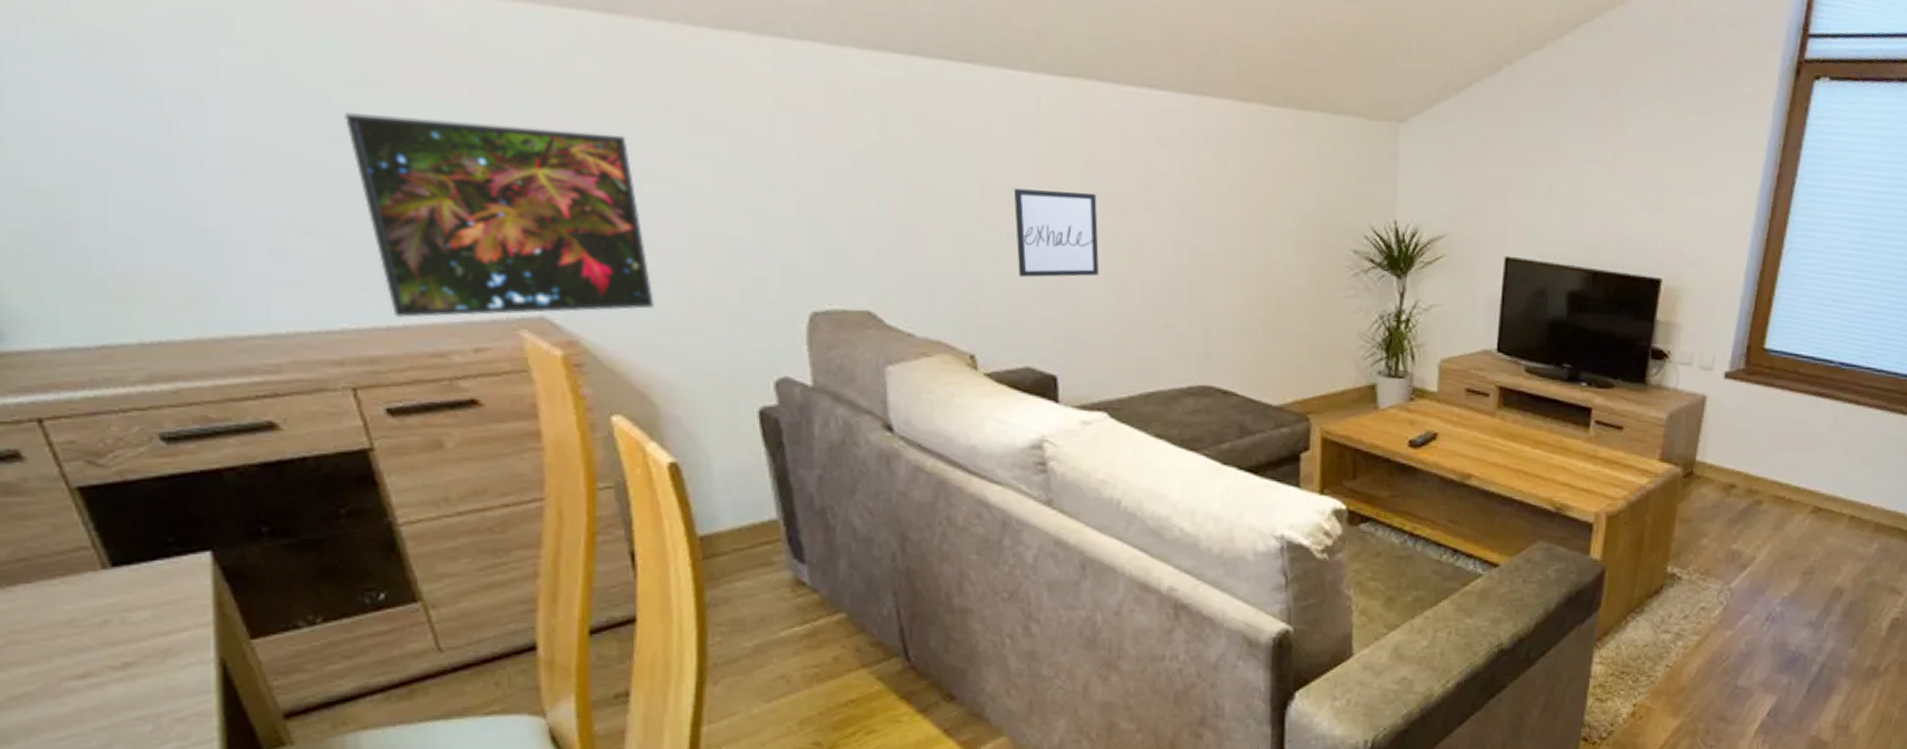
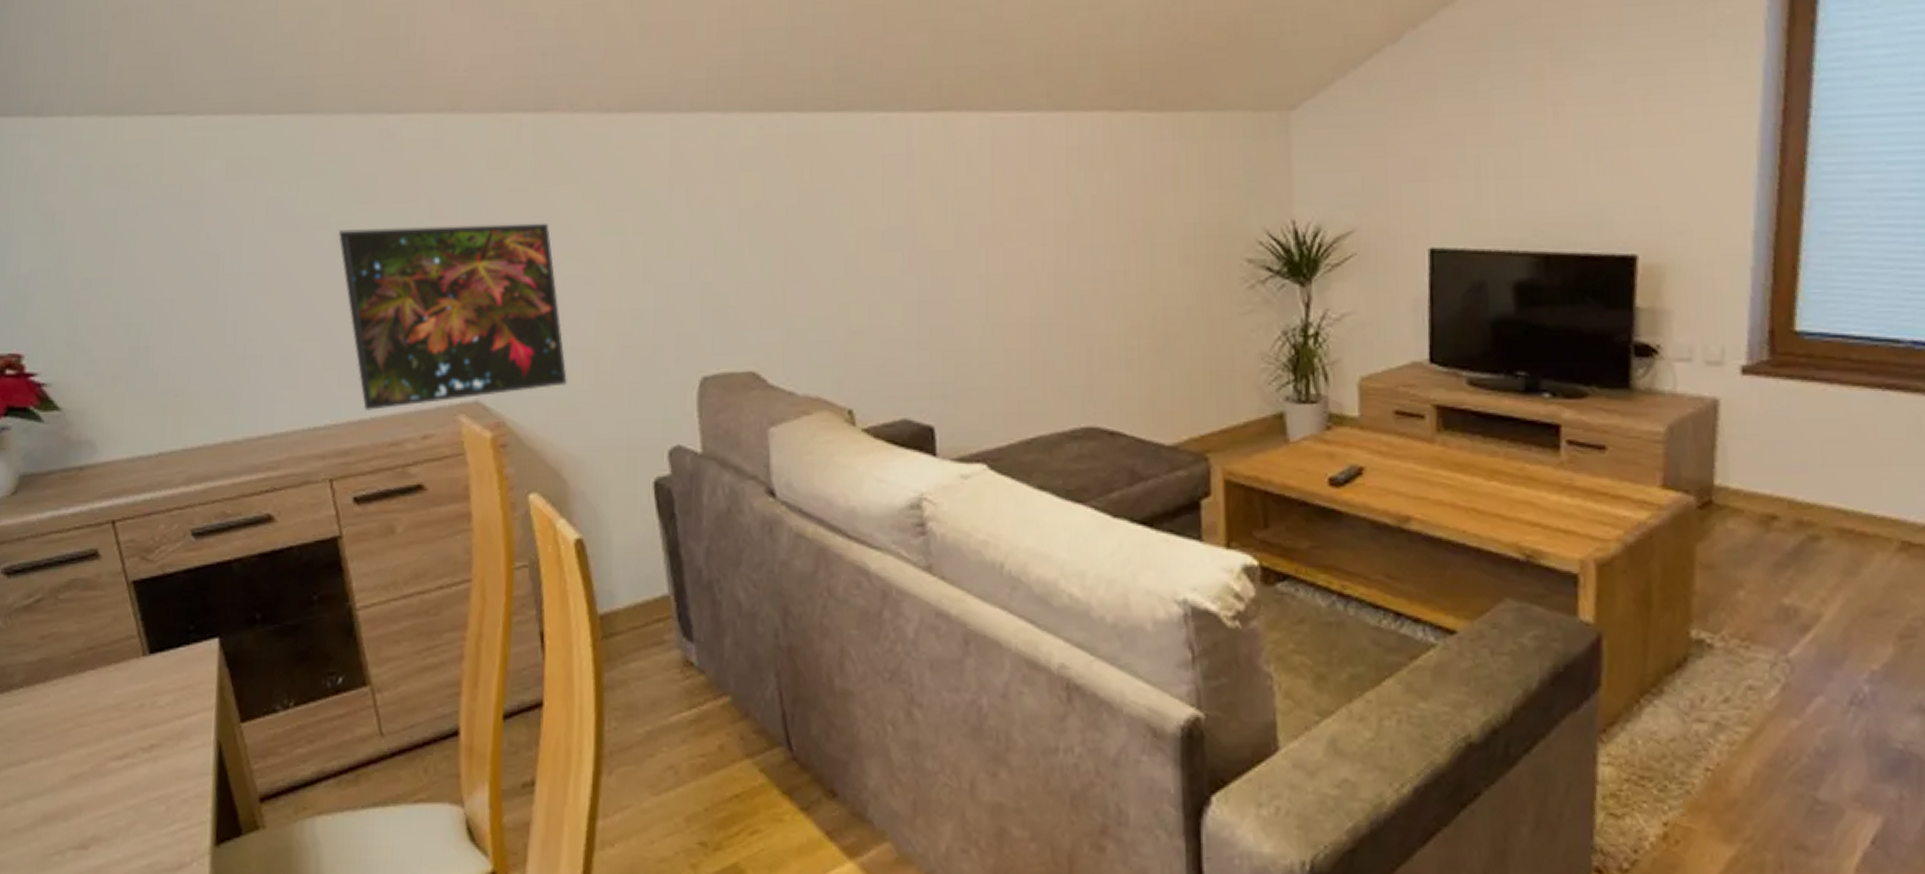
wall art: present [1013,188,1099,278] -> none [887,227,973,323]

